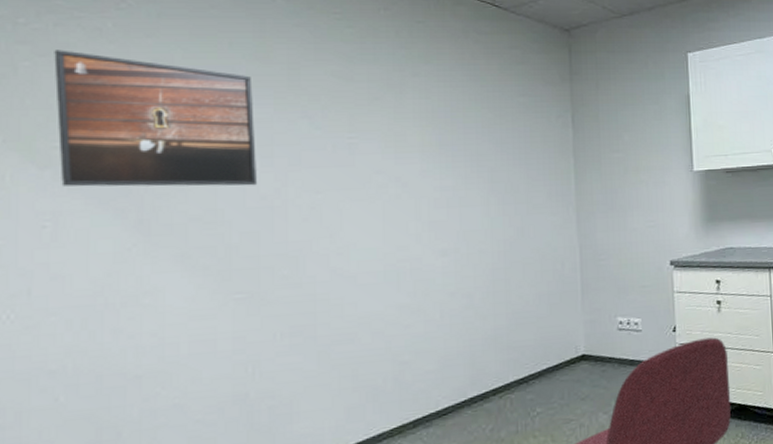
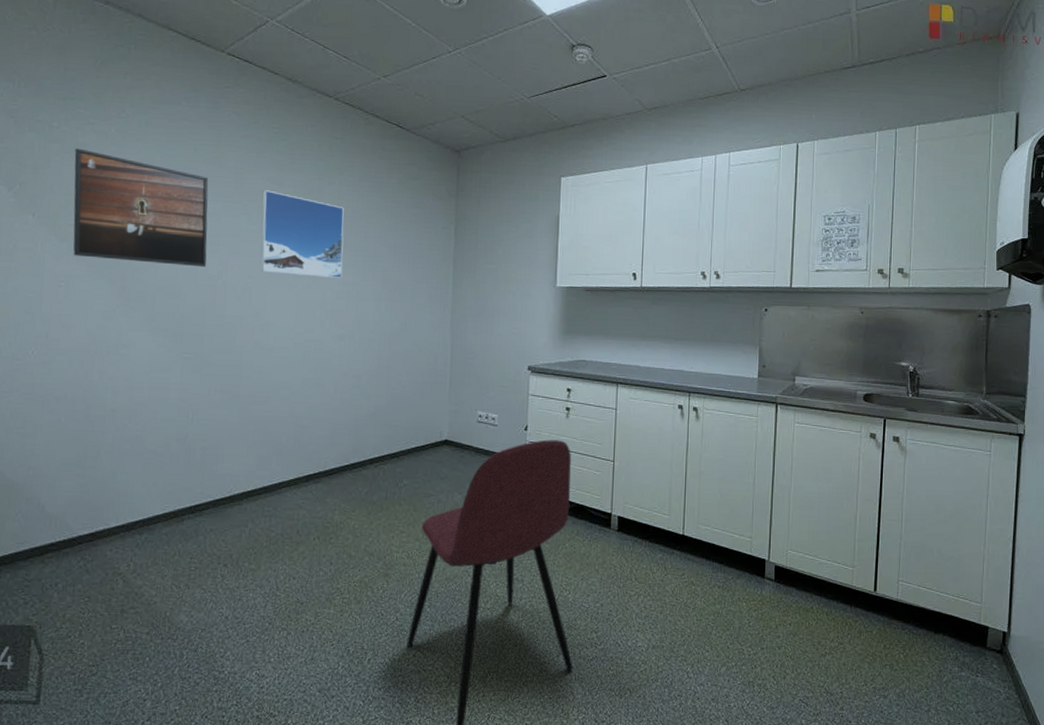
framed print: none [326,87,440,185] -> present [260,190,344,278]

